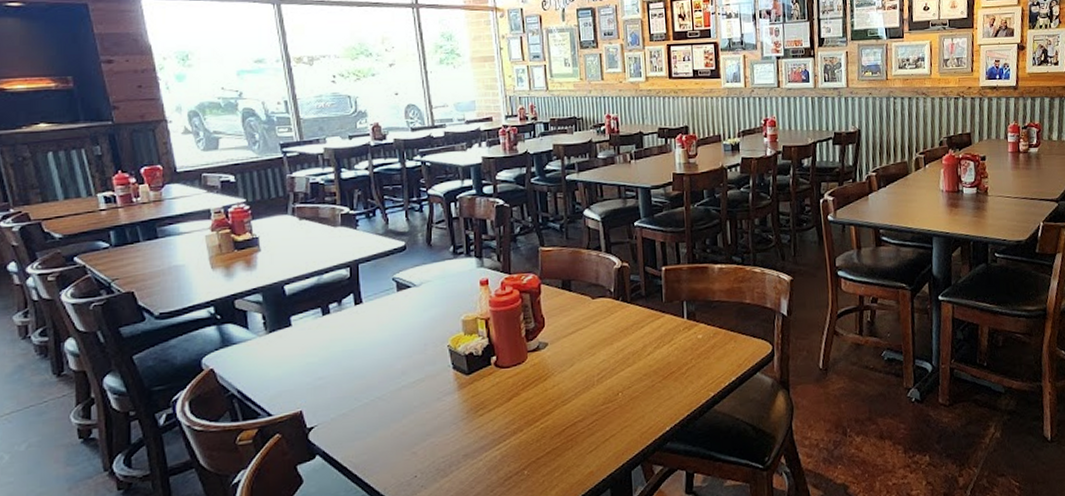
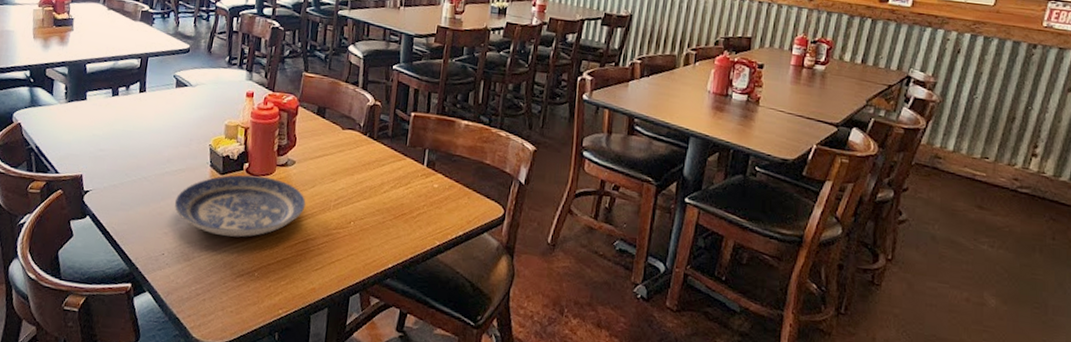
plate: none [418,366,567,441] -> present [174,174,306,237]

